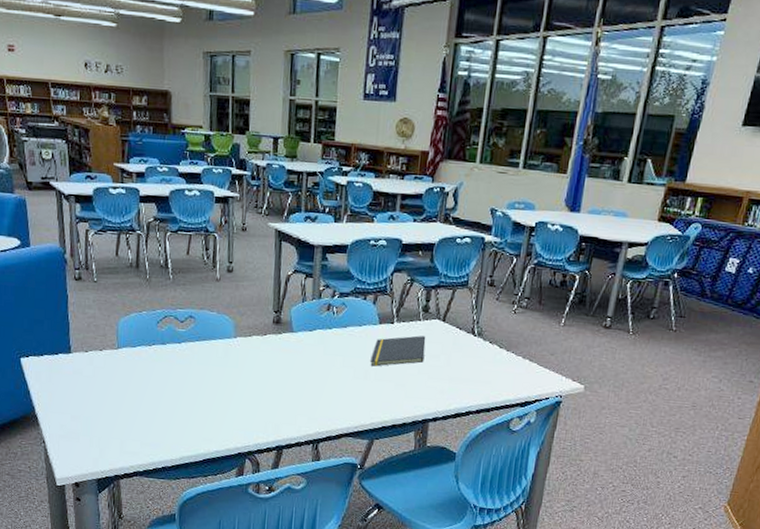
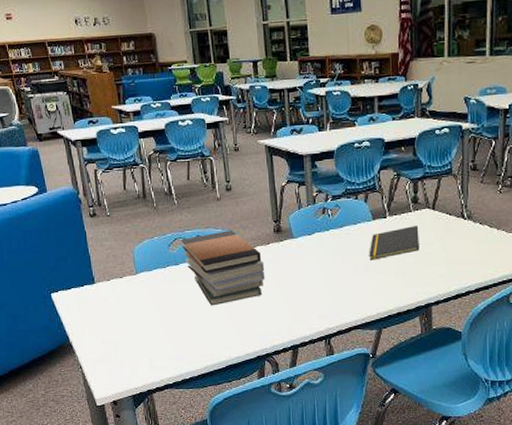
book stack: none [172,314,259,394] -> present [181,230,265,306]

